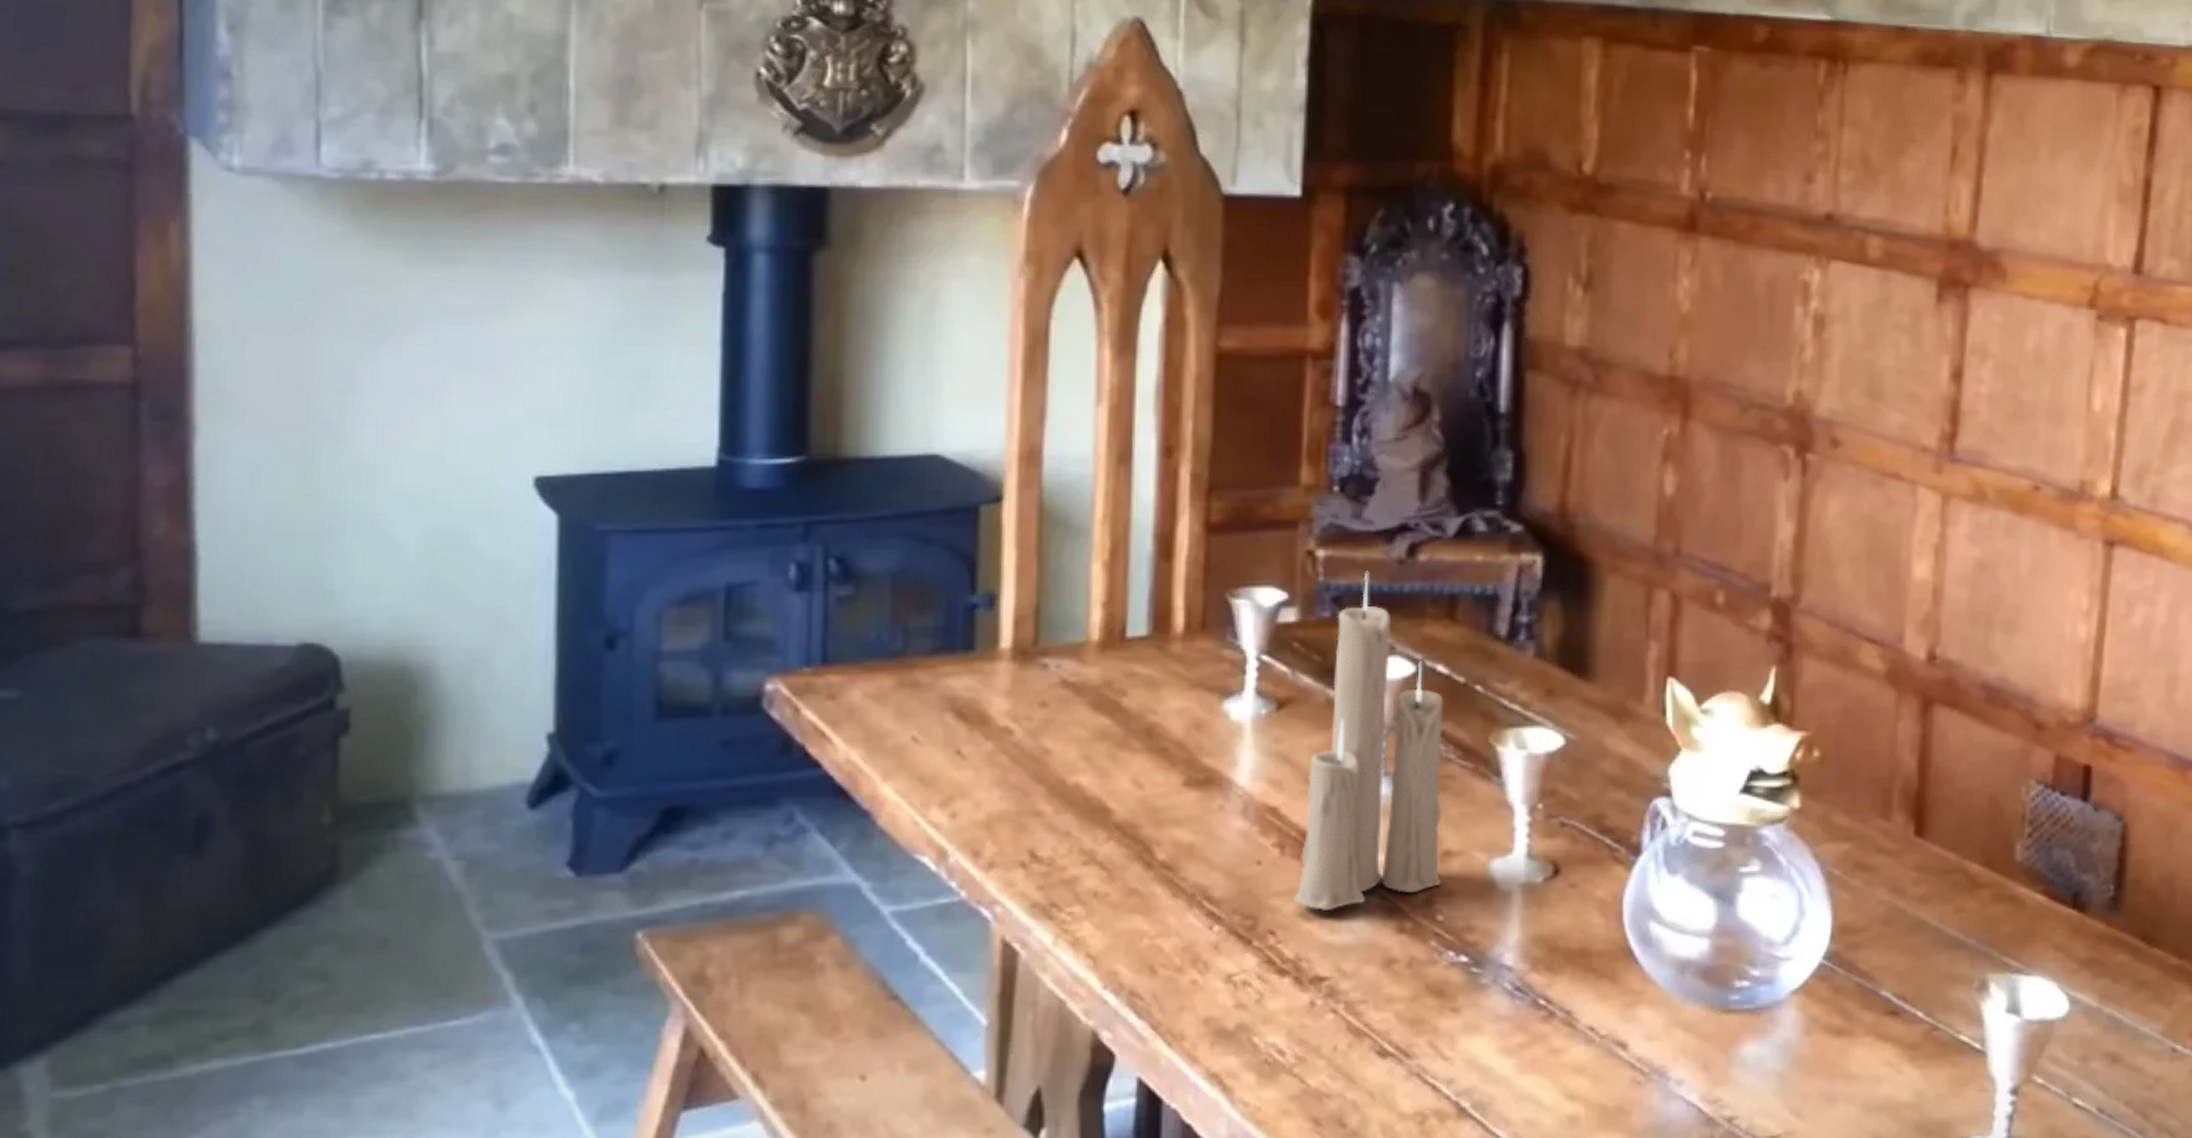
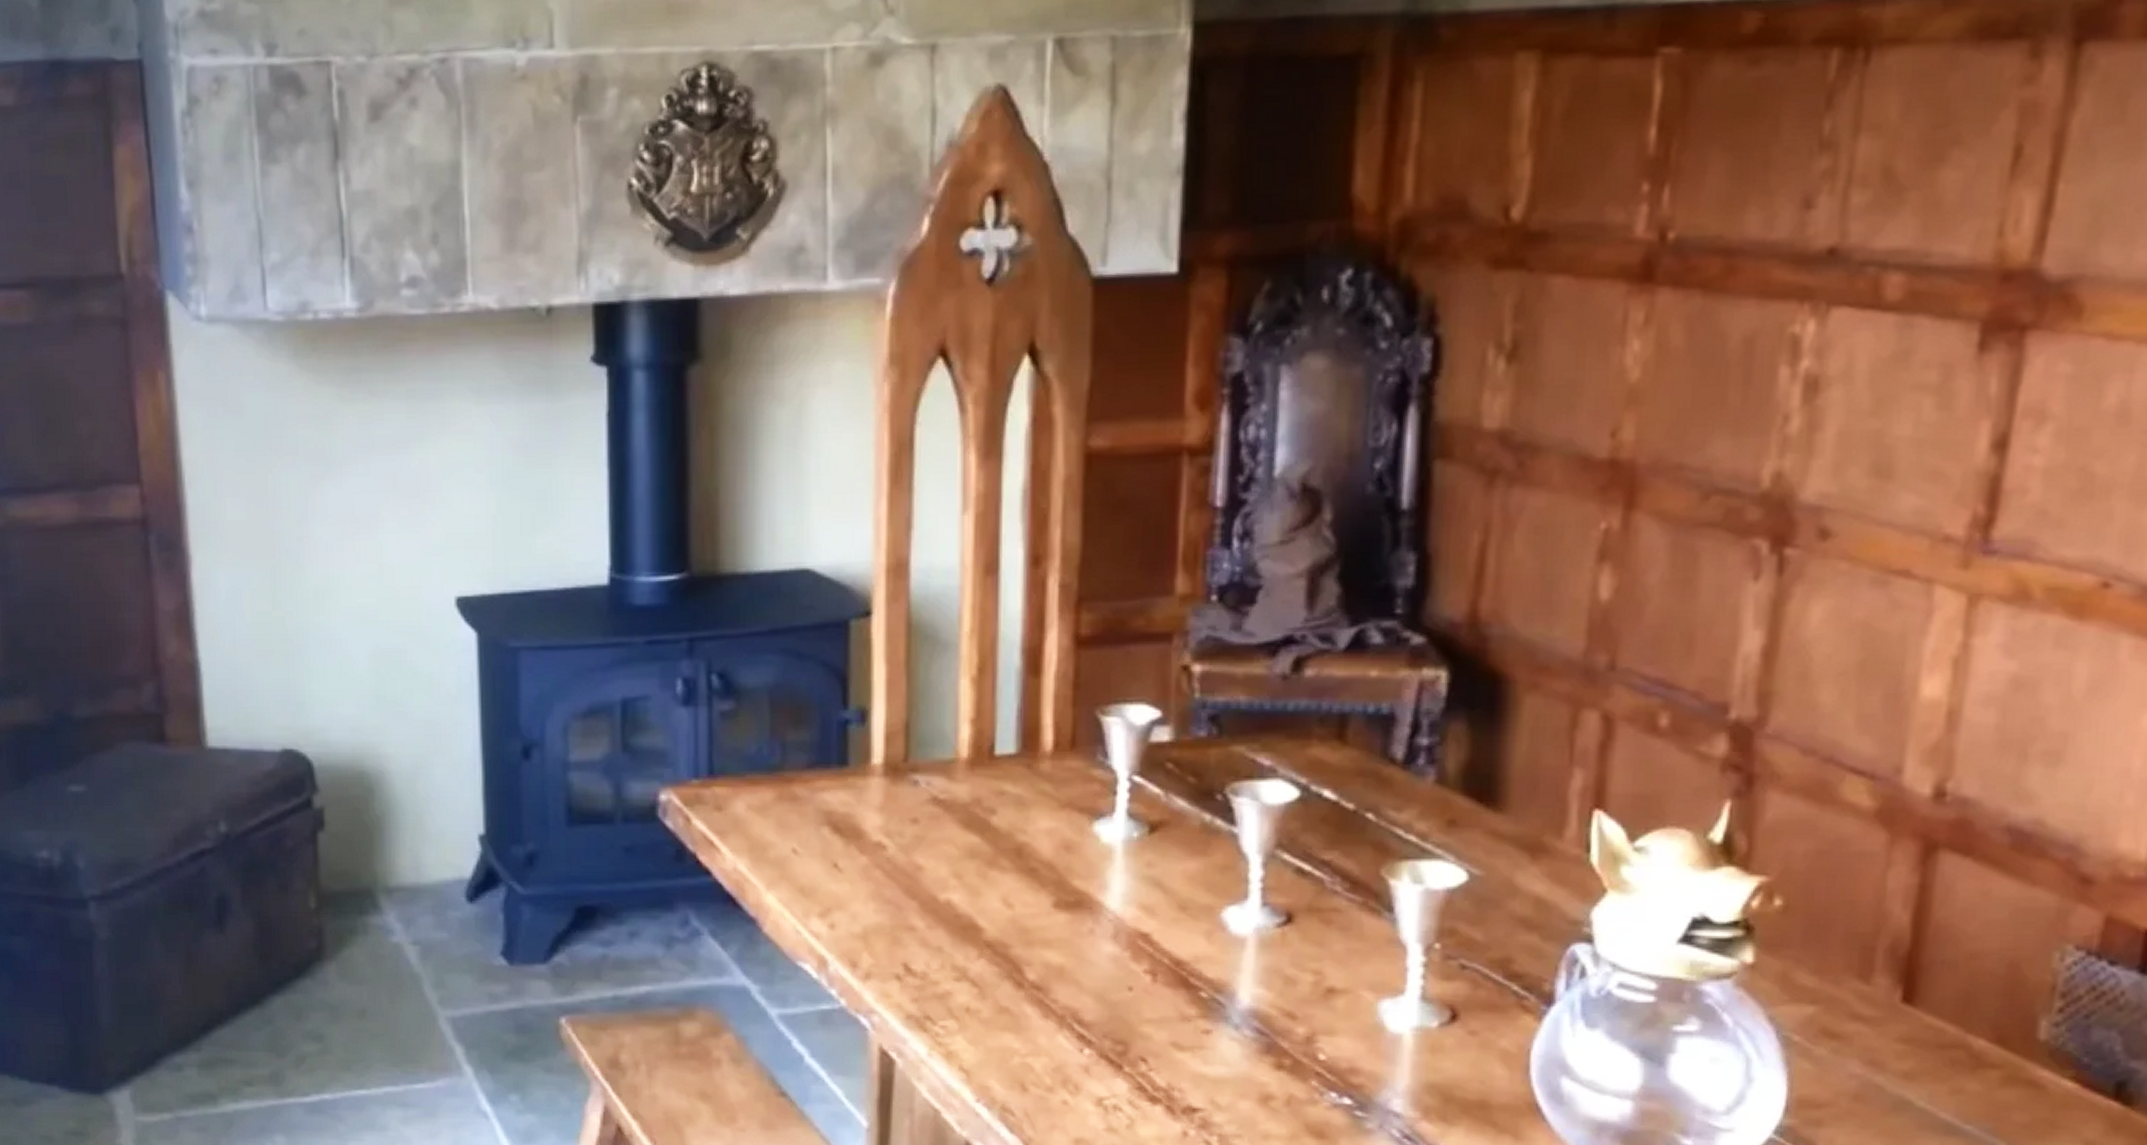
candle: present [1294,571,1444,911] -> none [1167,687,1331,1041]

